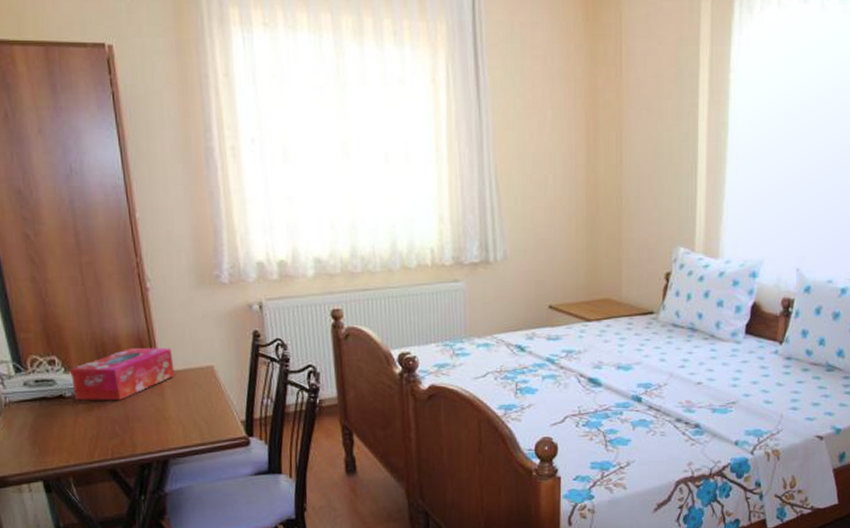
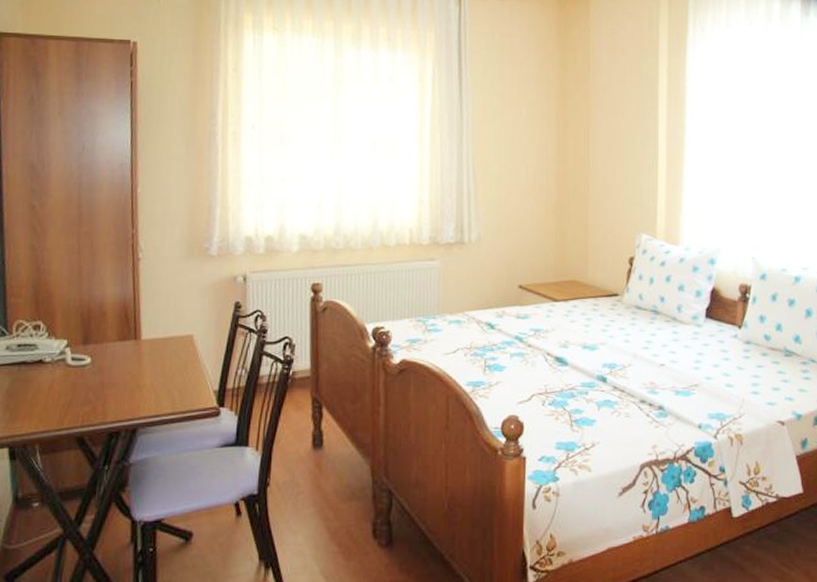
tissue box: present [71,348,174,401] -> none [53,316,155,368]

